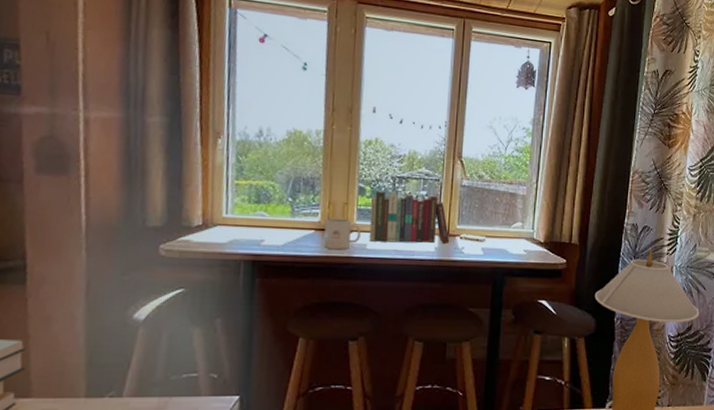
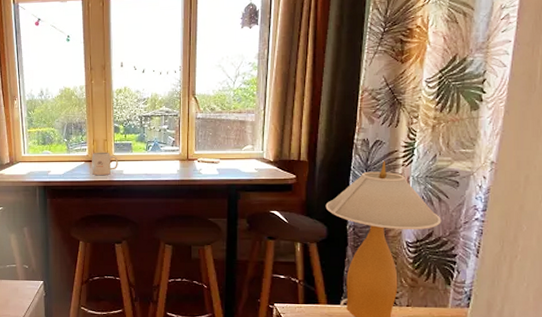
books: present [369,190,450,245] -> none [125,128,190,168]

